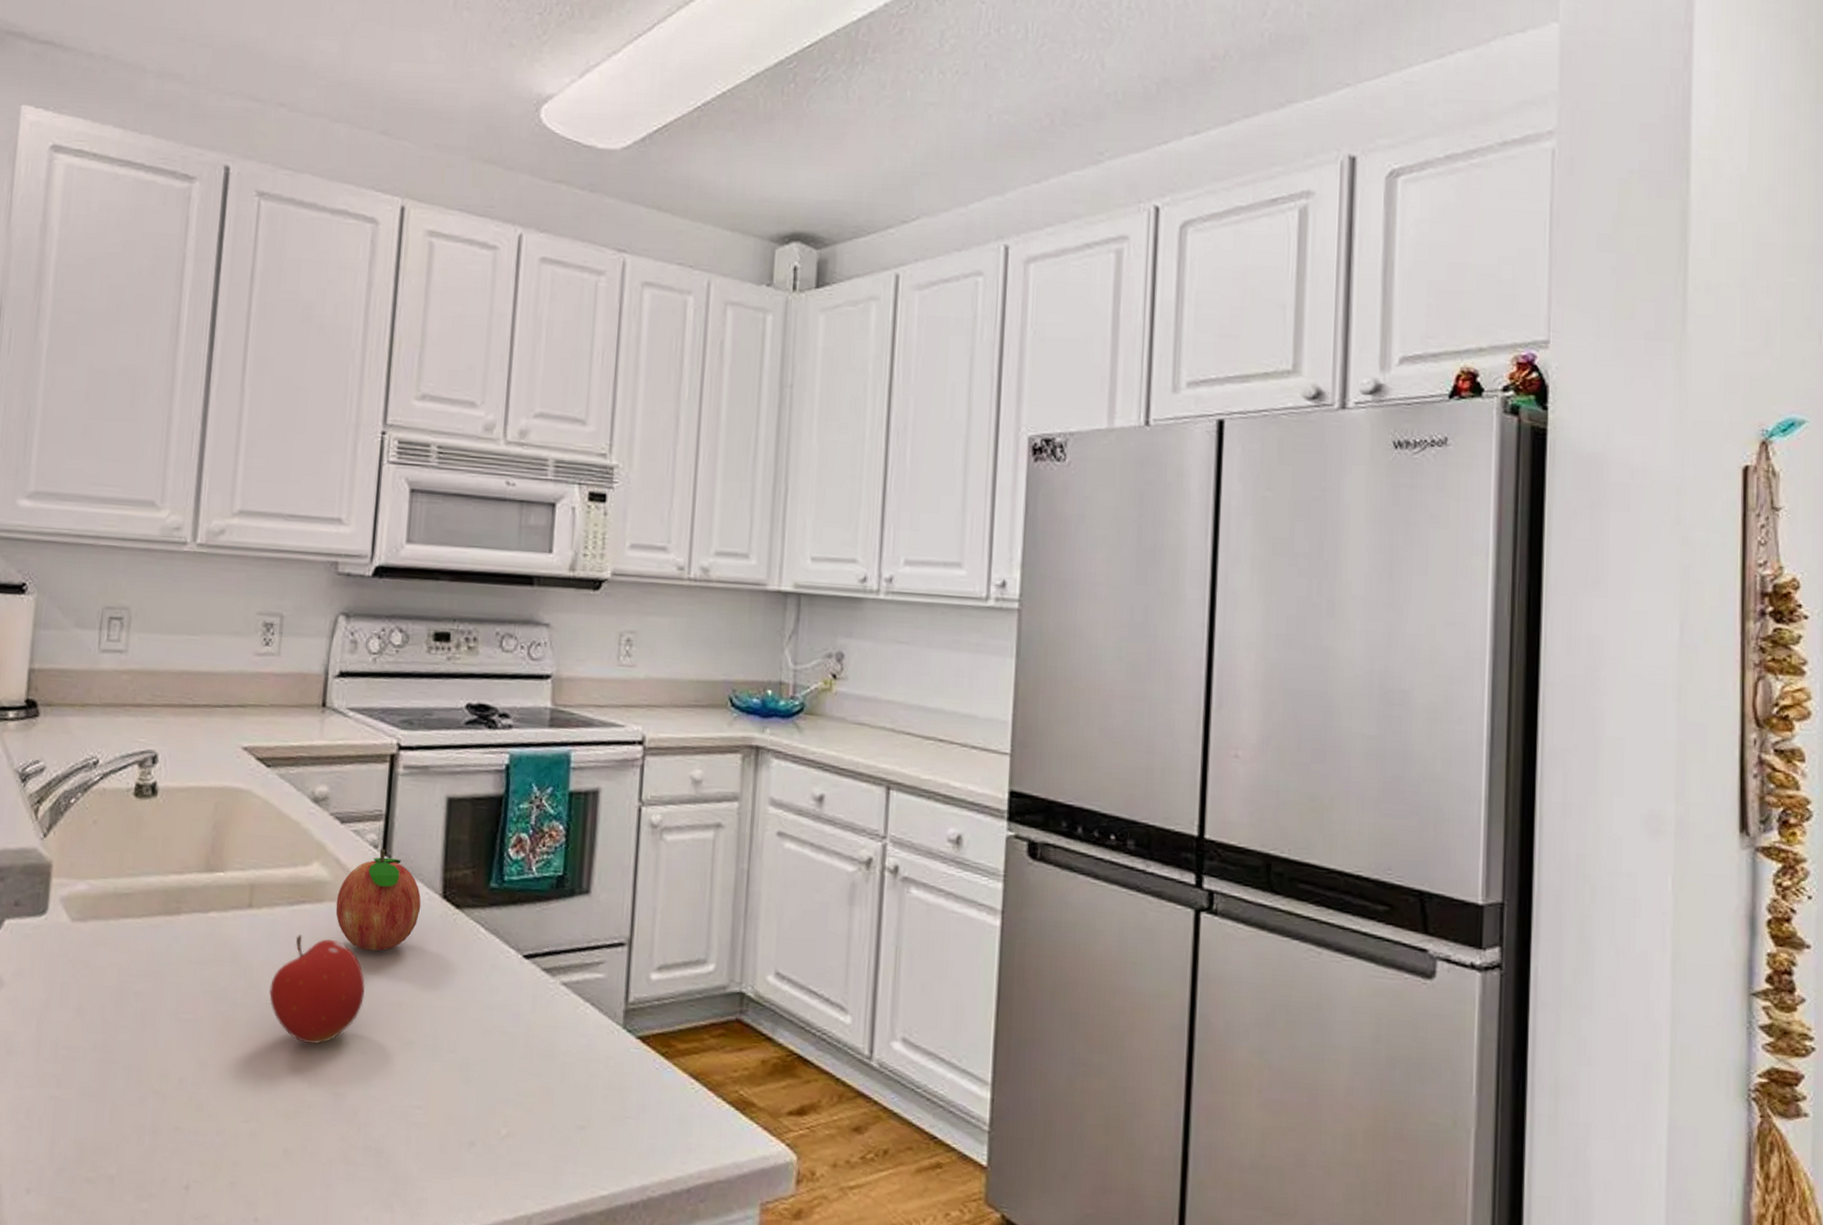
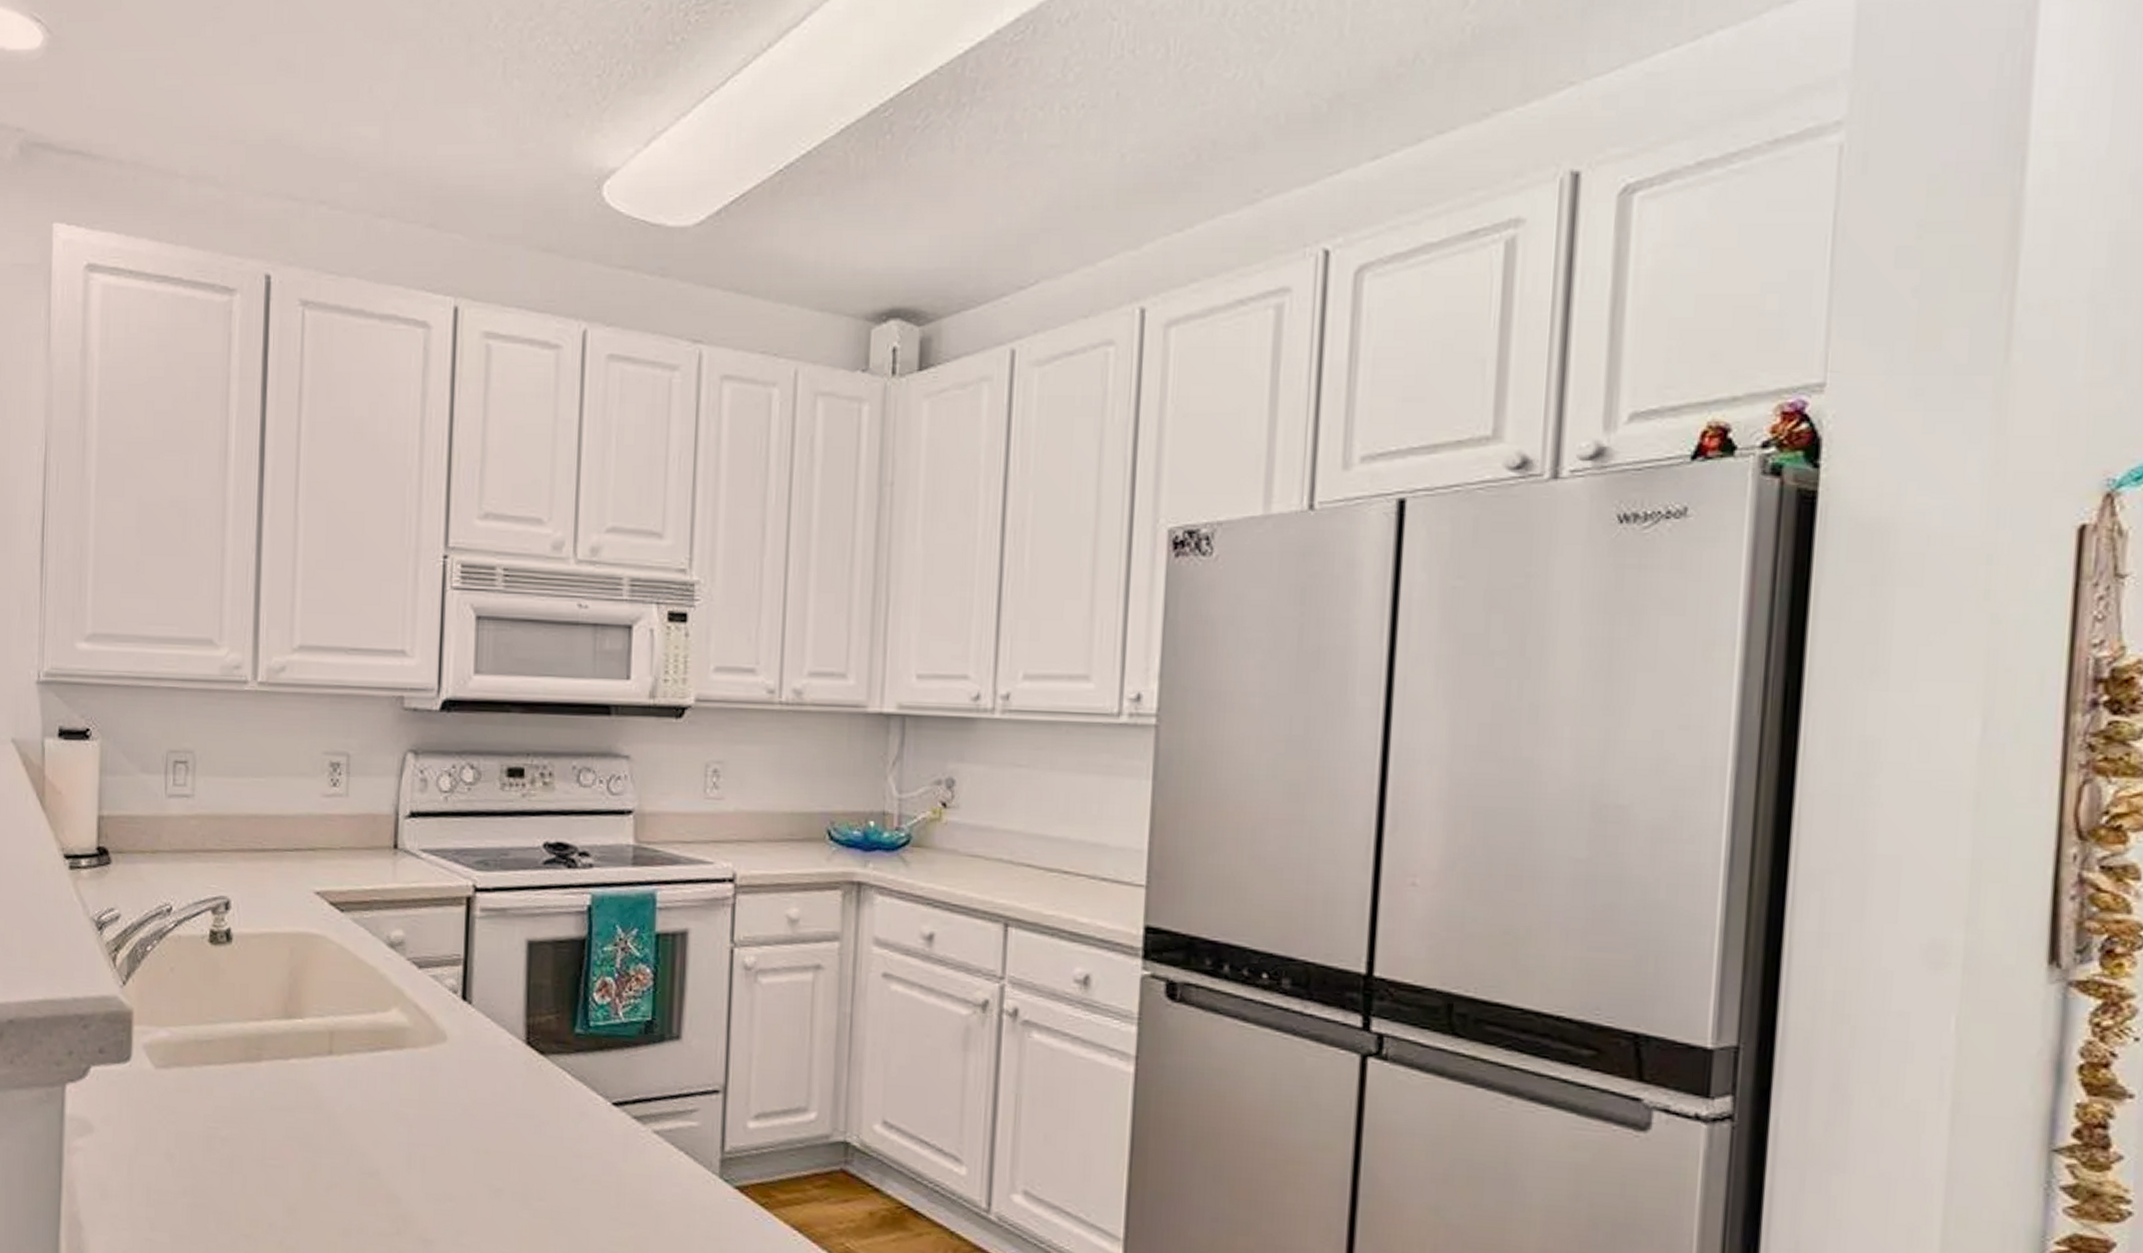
fruit: present [269,935,366,1044] -> none [354,1082,451,1191]
fruit: present [335,849,421,951] -> none [417,994,504,1098]

